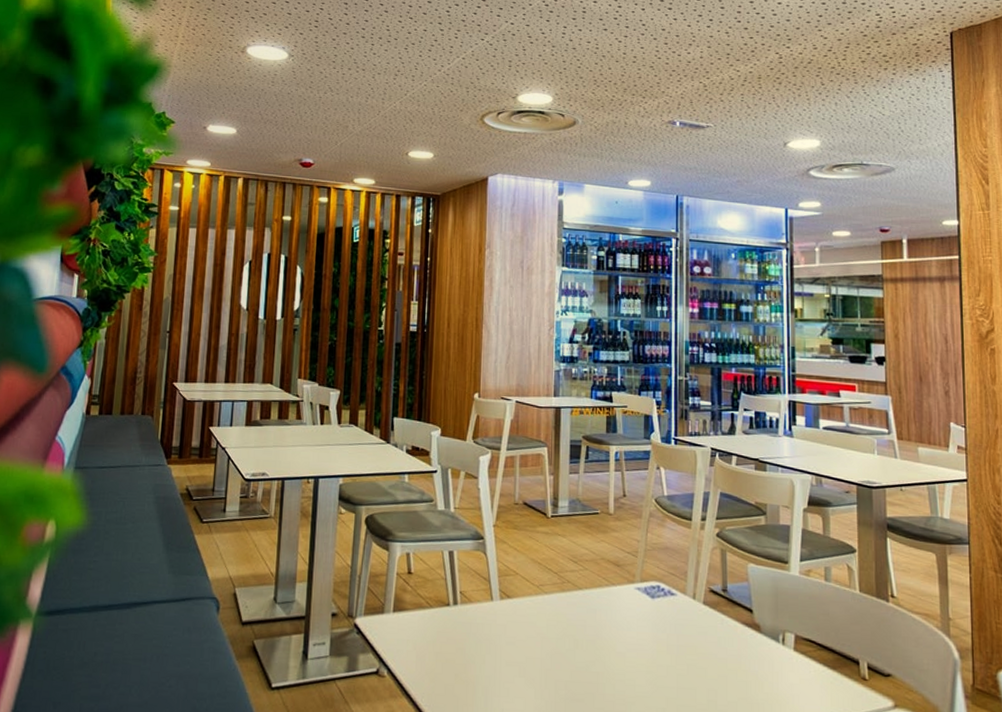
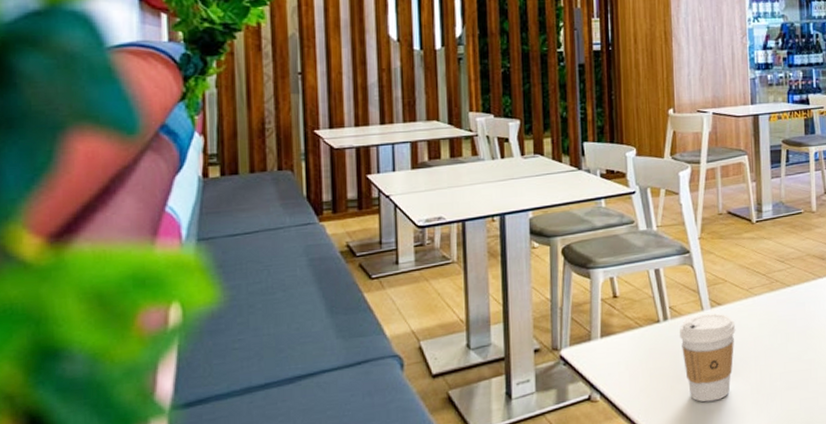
coffee cup: none [468,605,524,699] -> present [680,313,736,402]

